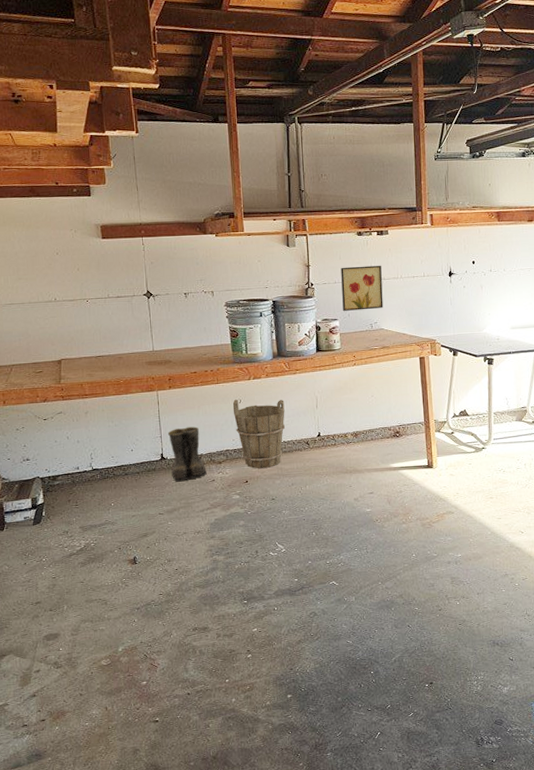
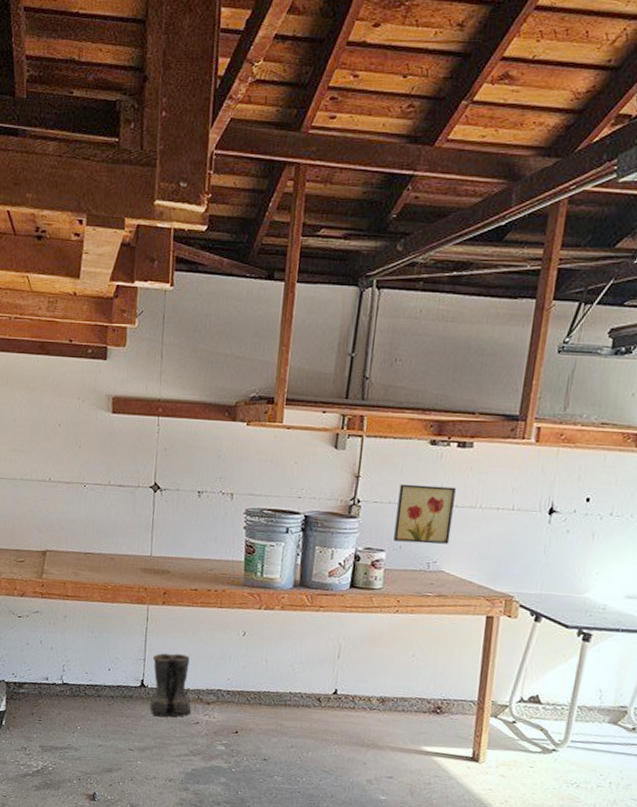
bucket: present [233,399,285,469] -> none [233,630,299,721]

